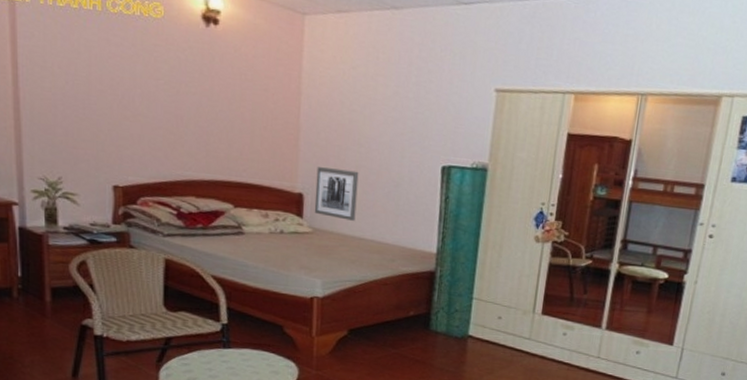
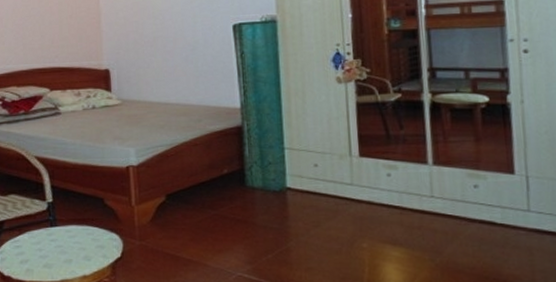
wall art: present [314,167,359,221] -> none [119,41,159,88]

